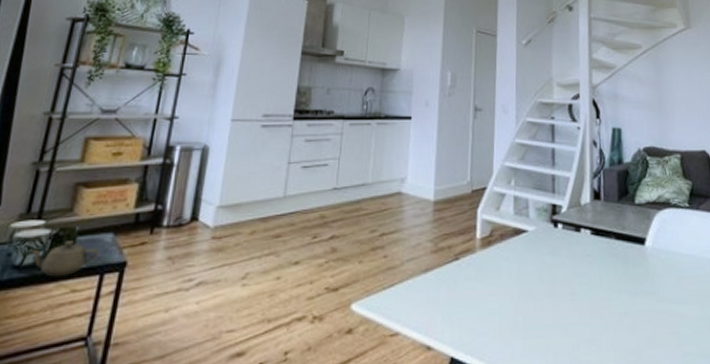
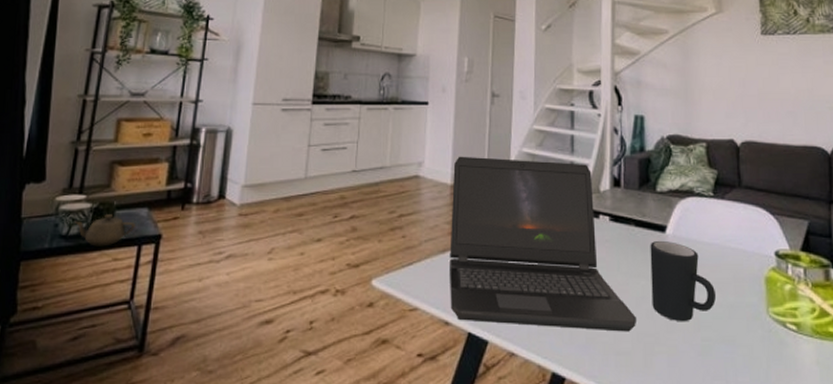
laptop computer: none [432,171,619,350] -> present [450,156,636,332]
mug: none [630,254,696,337] -> present [650,241,717,322]

